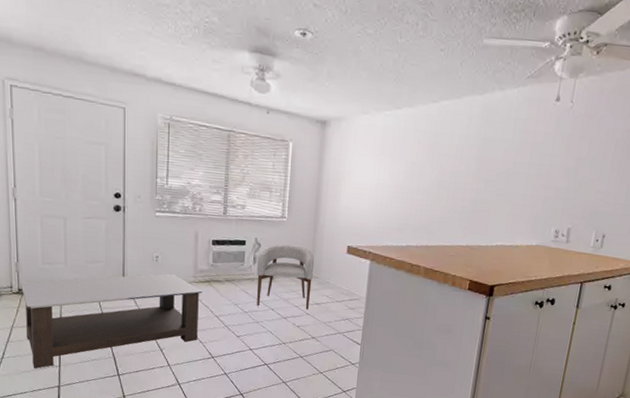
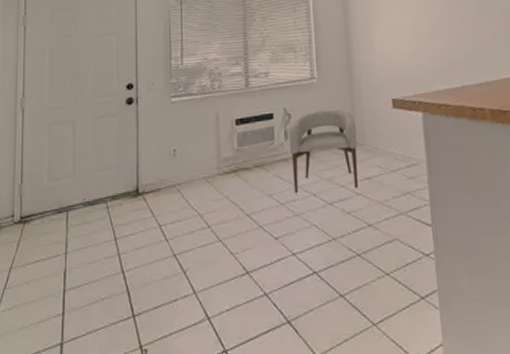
coffee table: present [20,273,203,369] -> none [23,168,229,323]

